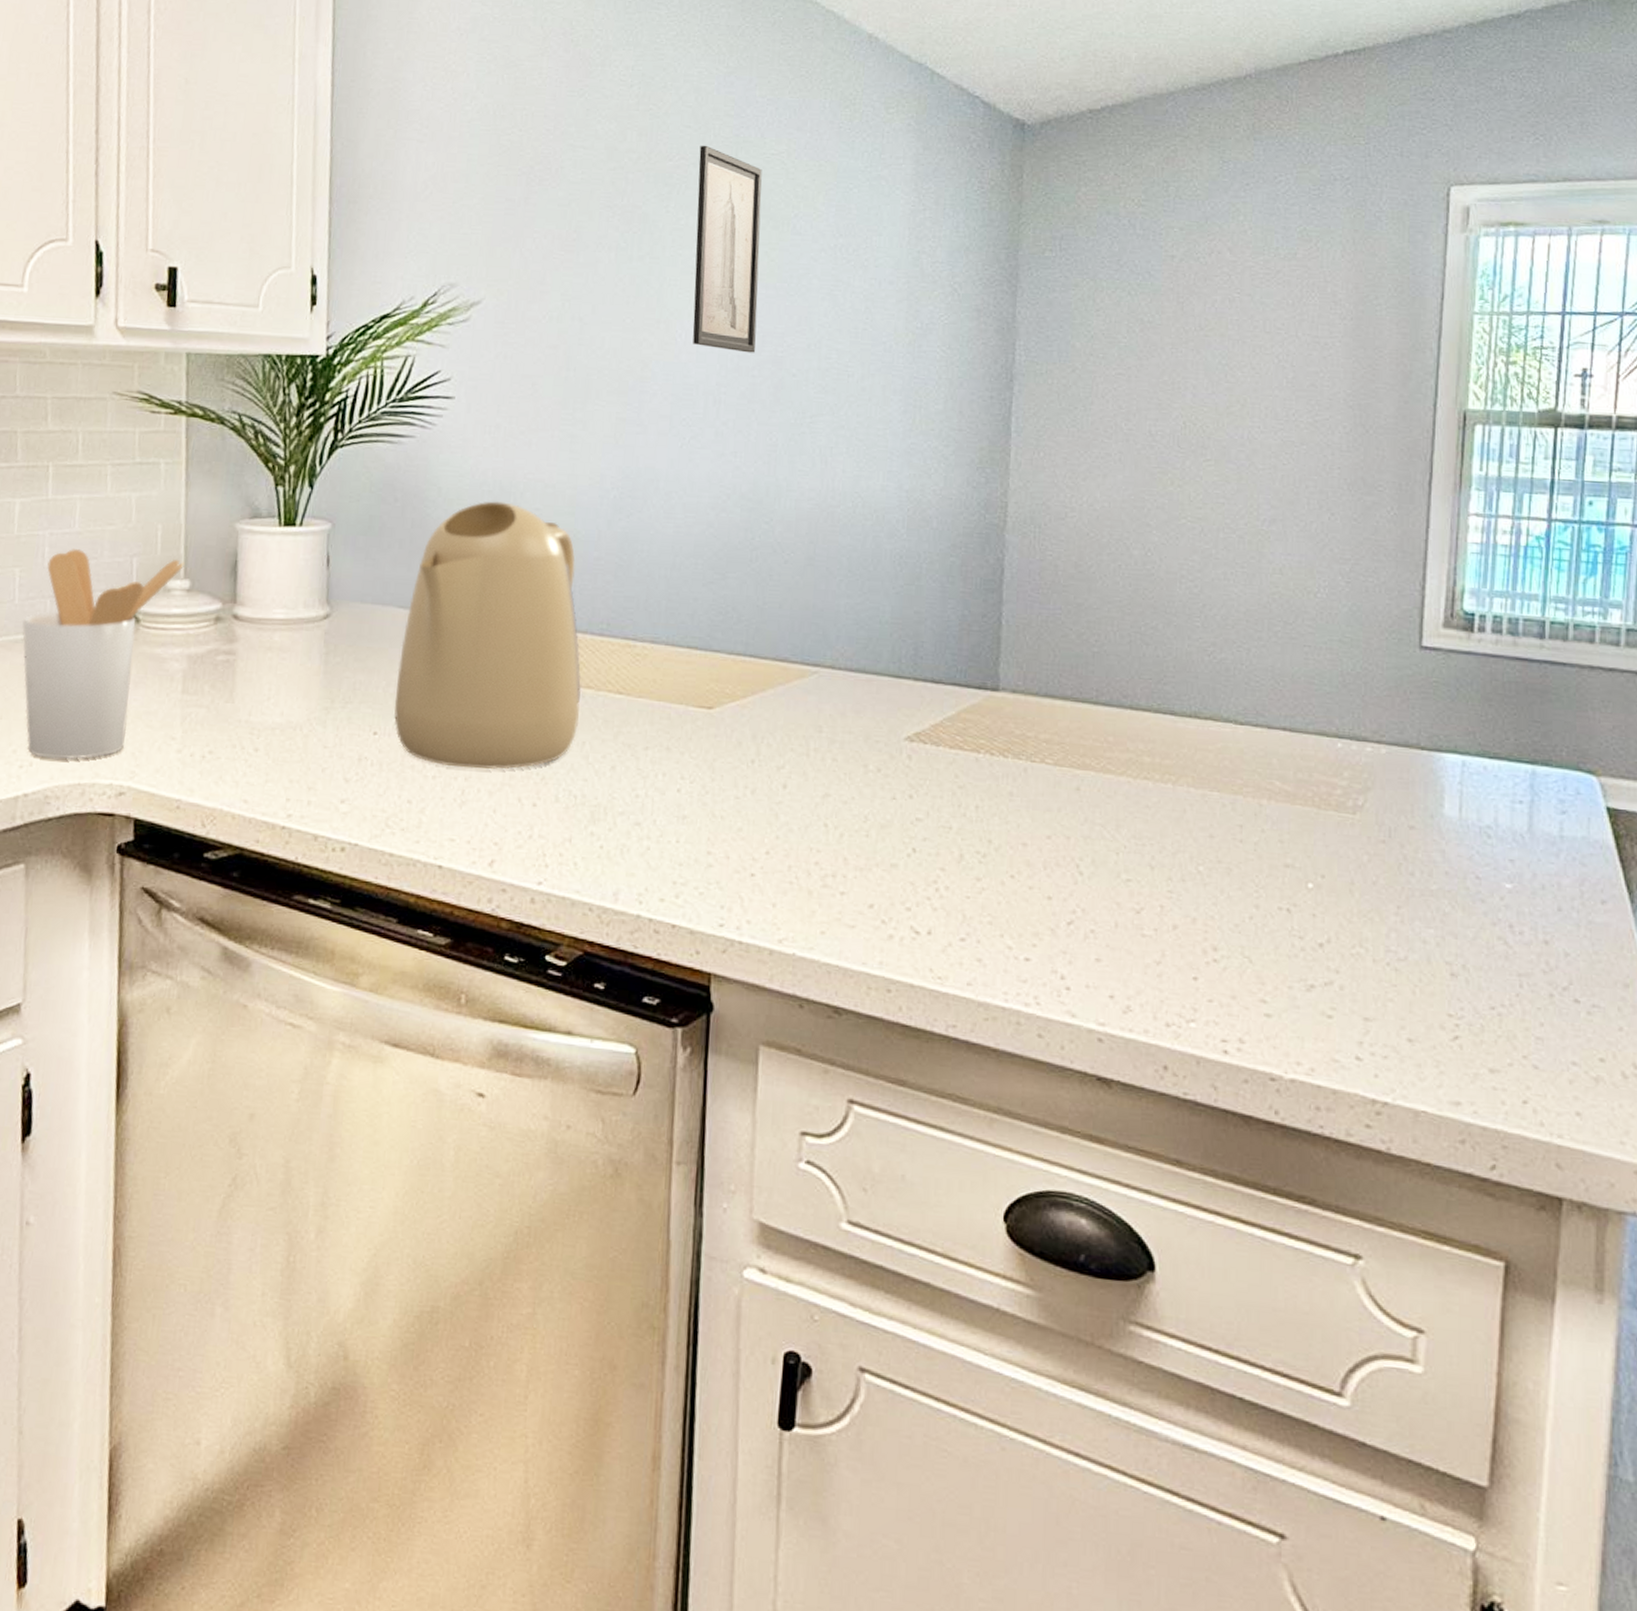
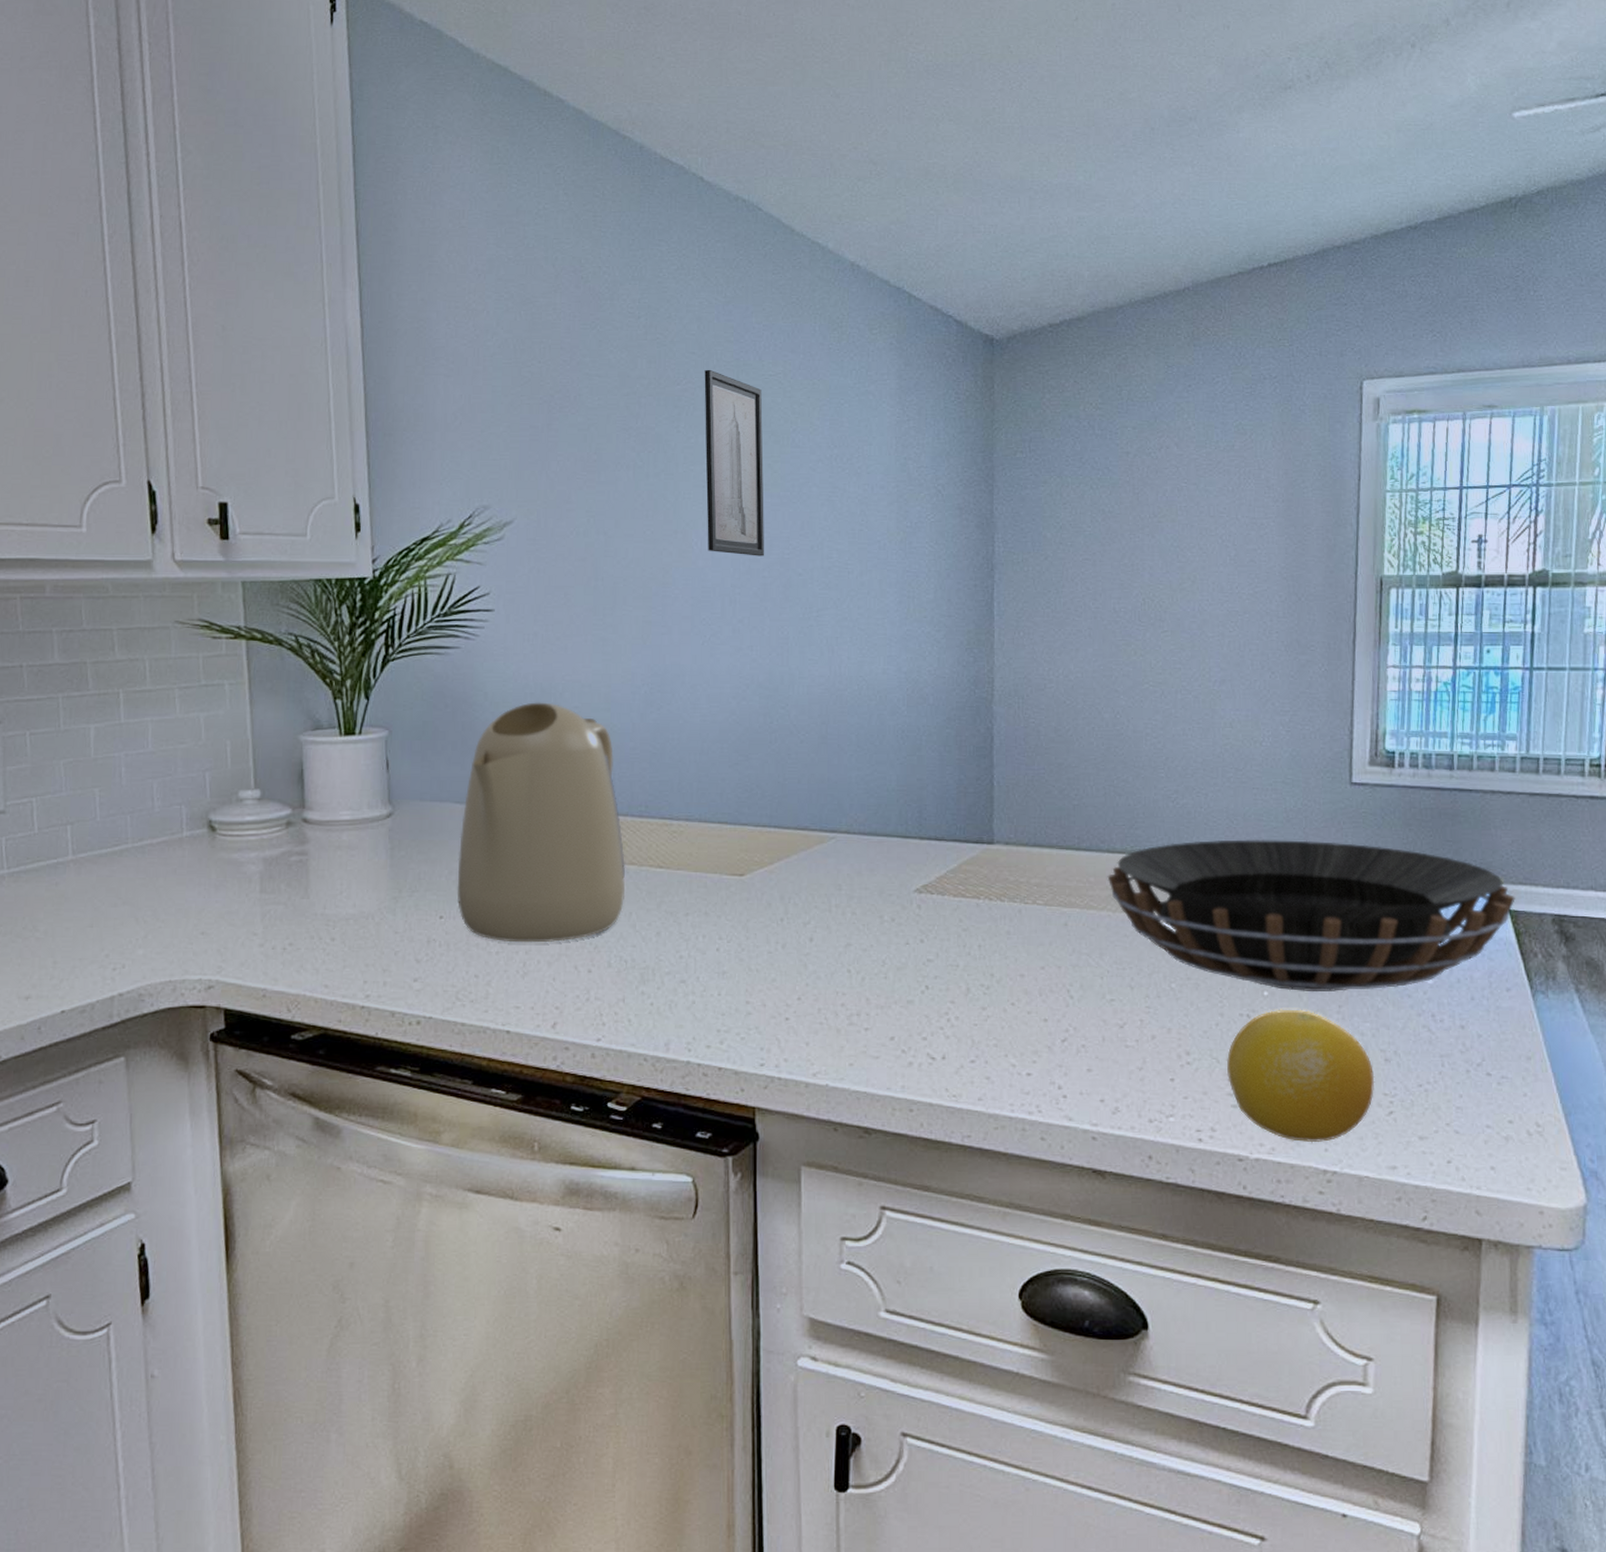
utensil holder: present [21,549,184,760] -> none [104,768,254,960]
decorative bowl: none [1128,702,1615,891] -> present [1107,839,1515,993]
fruit: none [1260,905,1438,1066] -> present [1226,1009,1375,1143]

